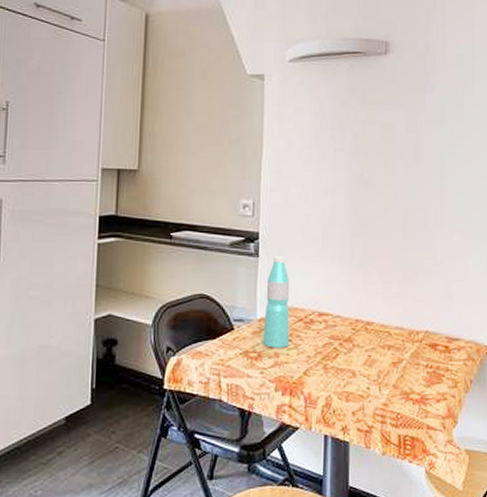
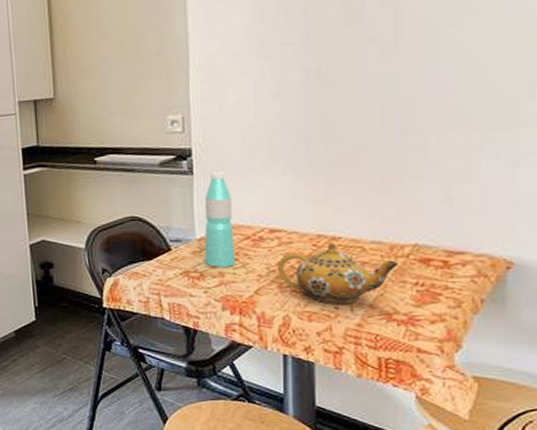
teapot: none [323,328,415,385] -> present [277,244,398,305]

